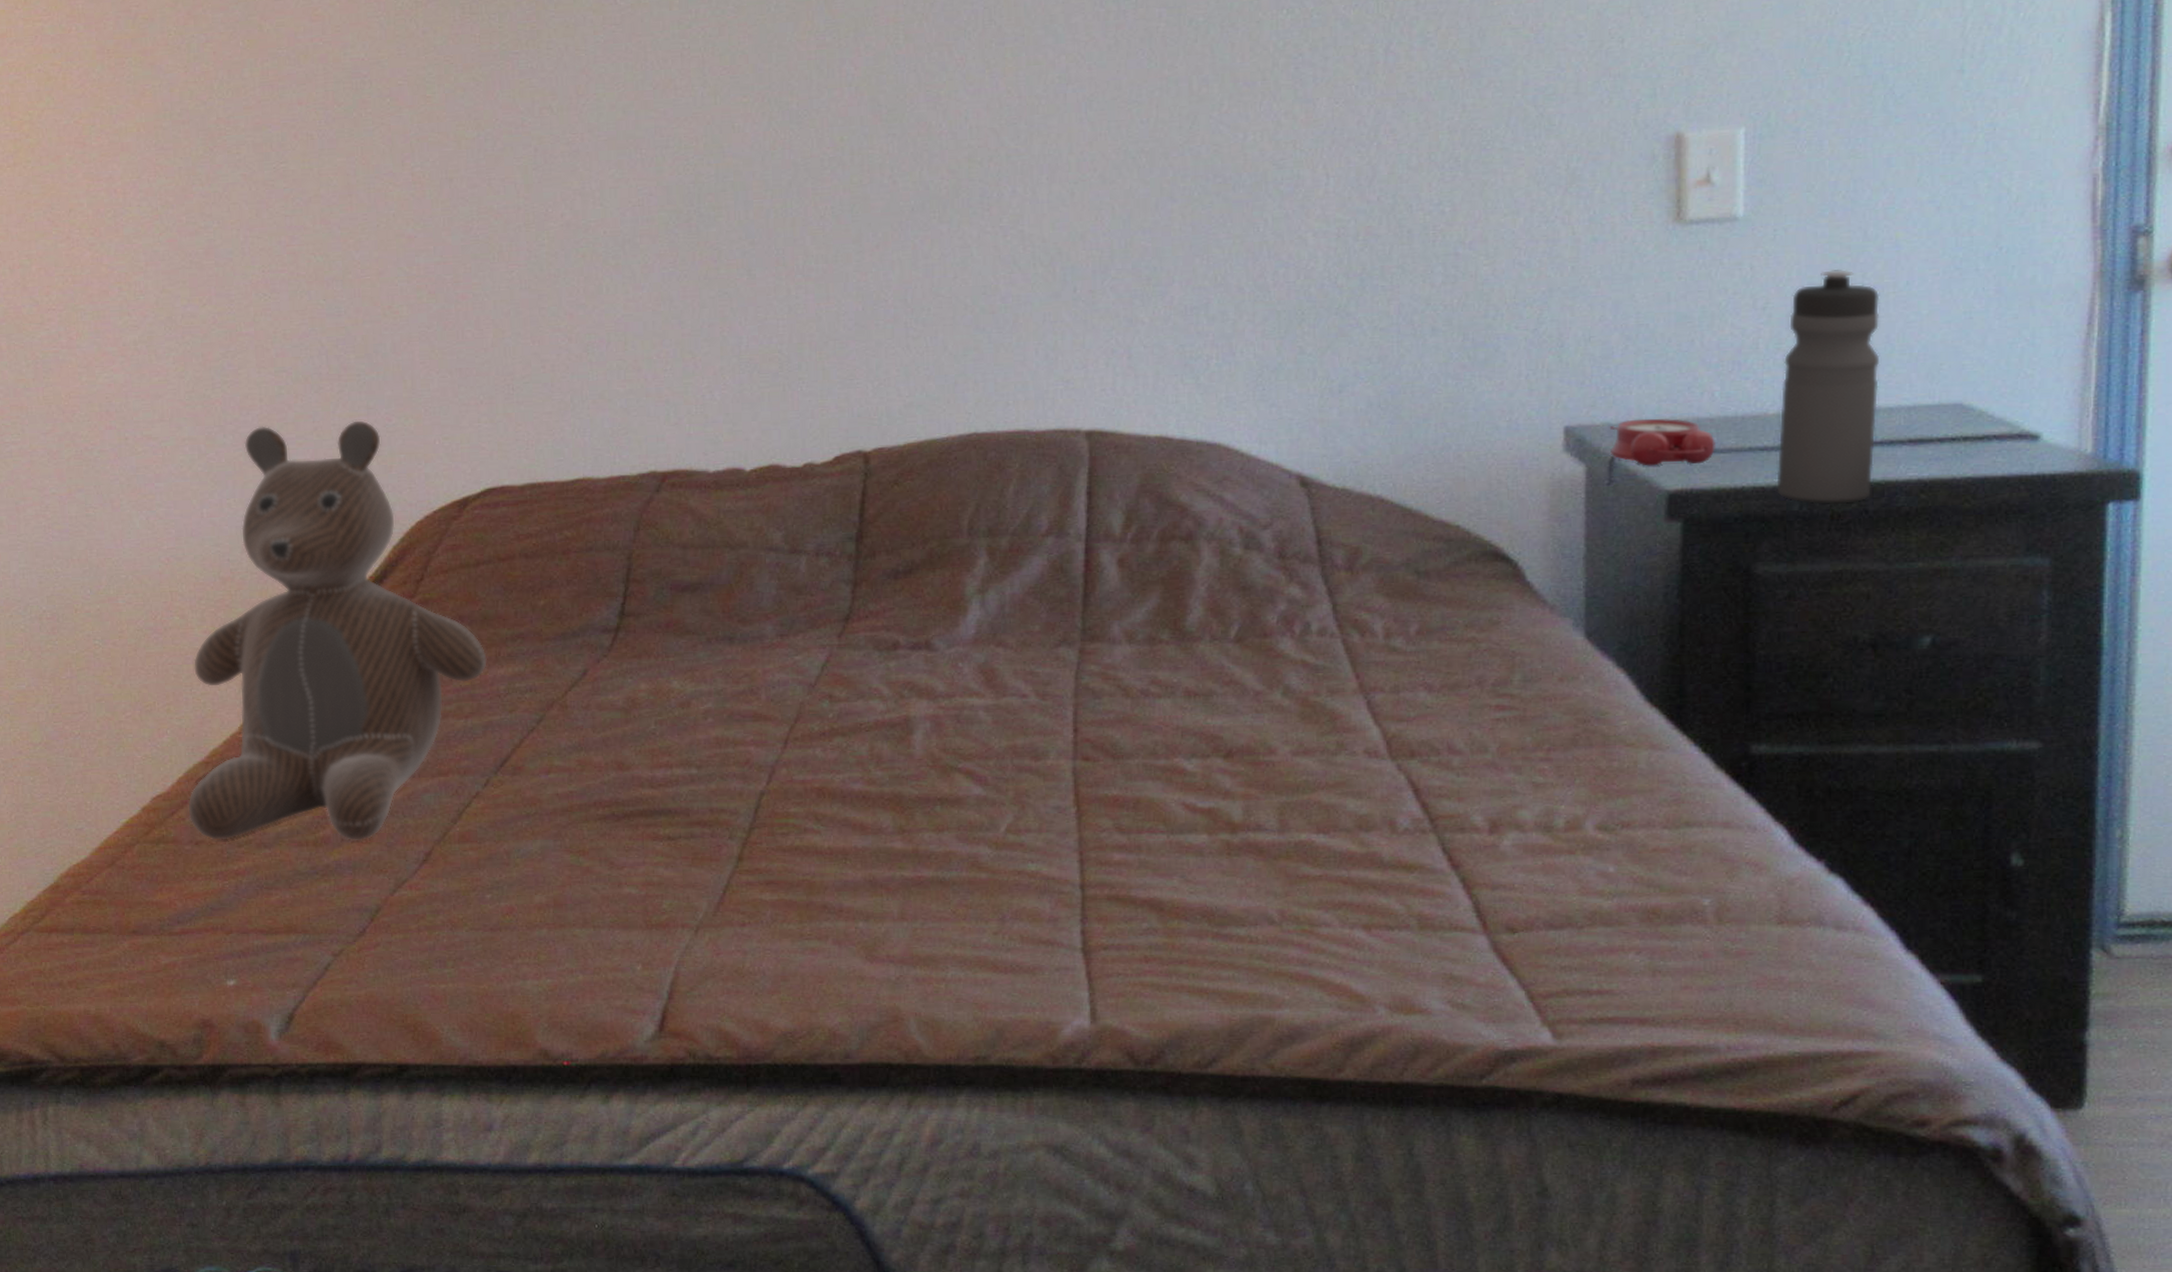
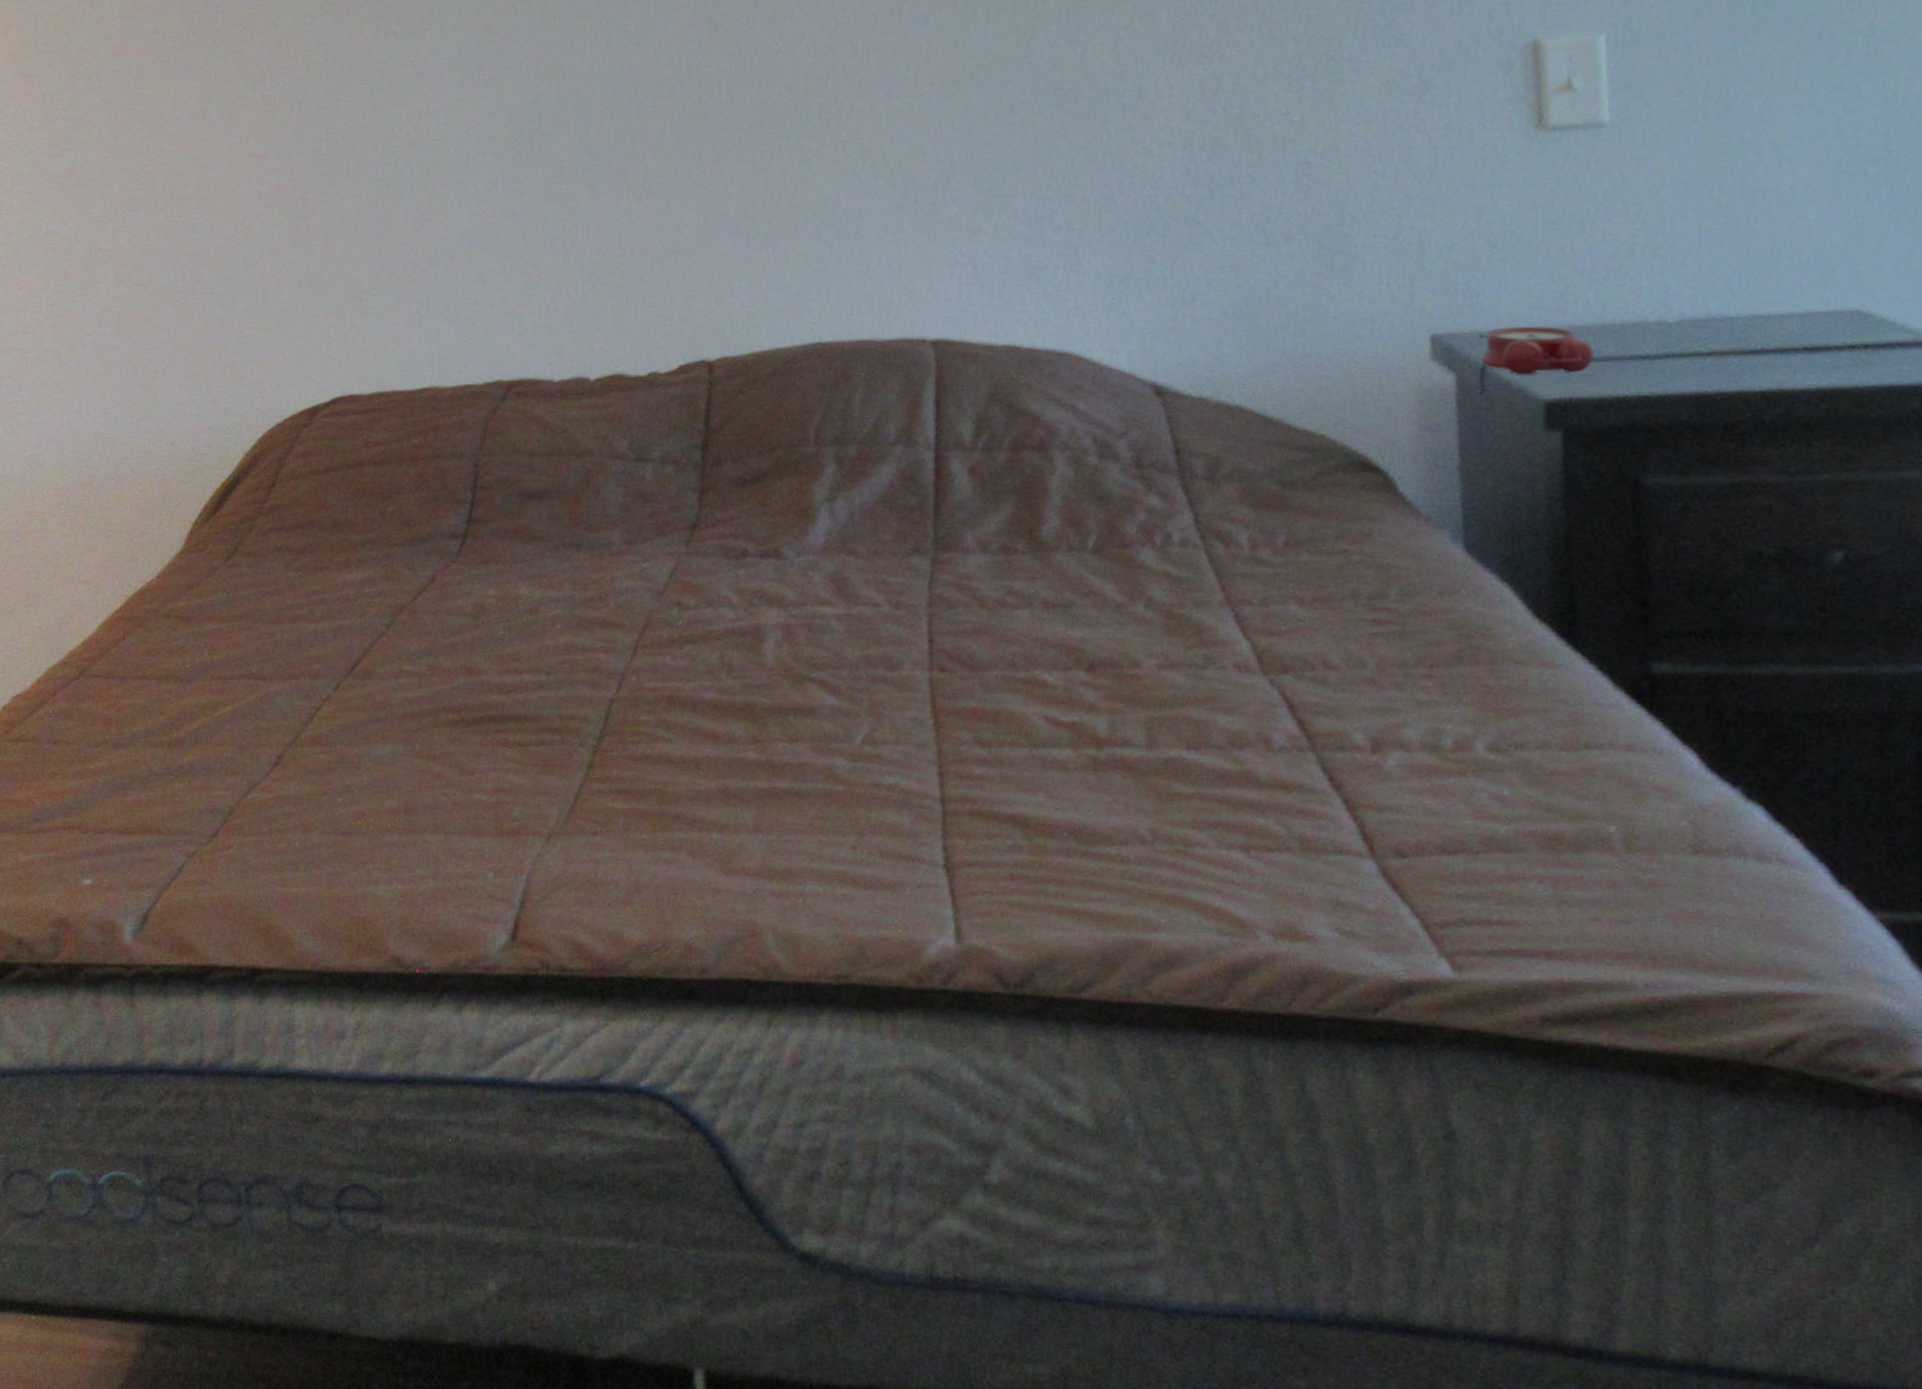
stuffed animal: present [188,420,487,840] -> none [46,332,337,742]
water bottle: present [1776,269,1880,506] -> none [1661,174,1767,415]

